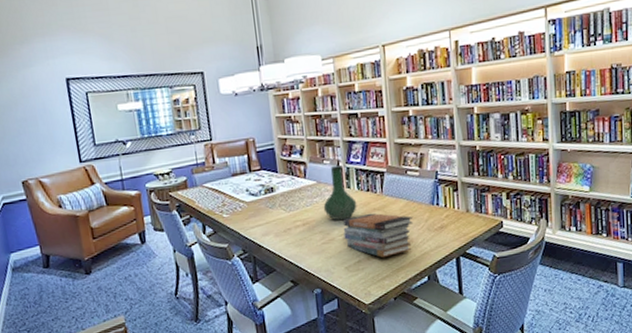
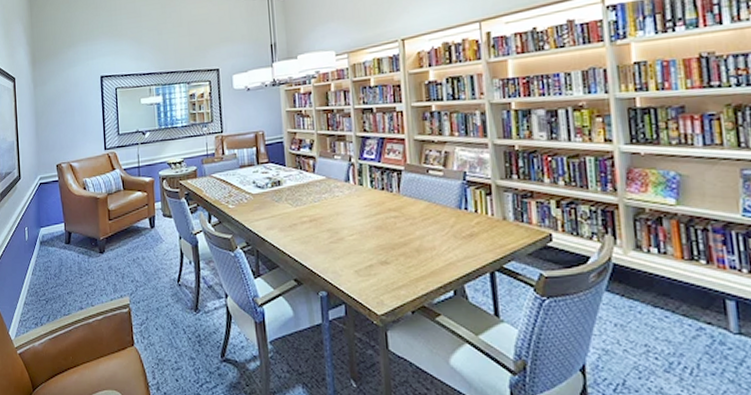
vase: present [323,166,357,221] -> none [332,161,370,220]
book stack: present [342,213,414,257] -> none [353,213,436,263]

